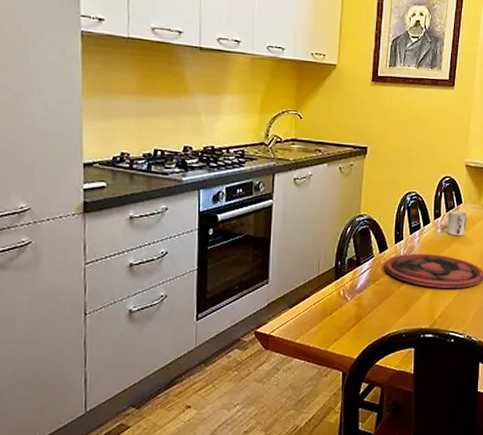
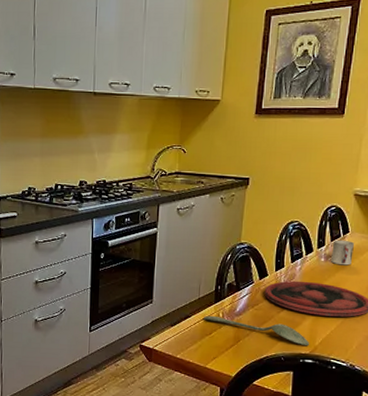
spoon: none [324,293,430,321] -> present [204,315,310,346]

